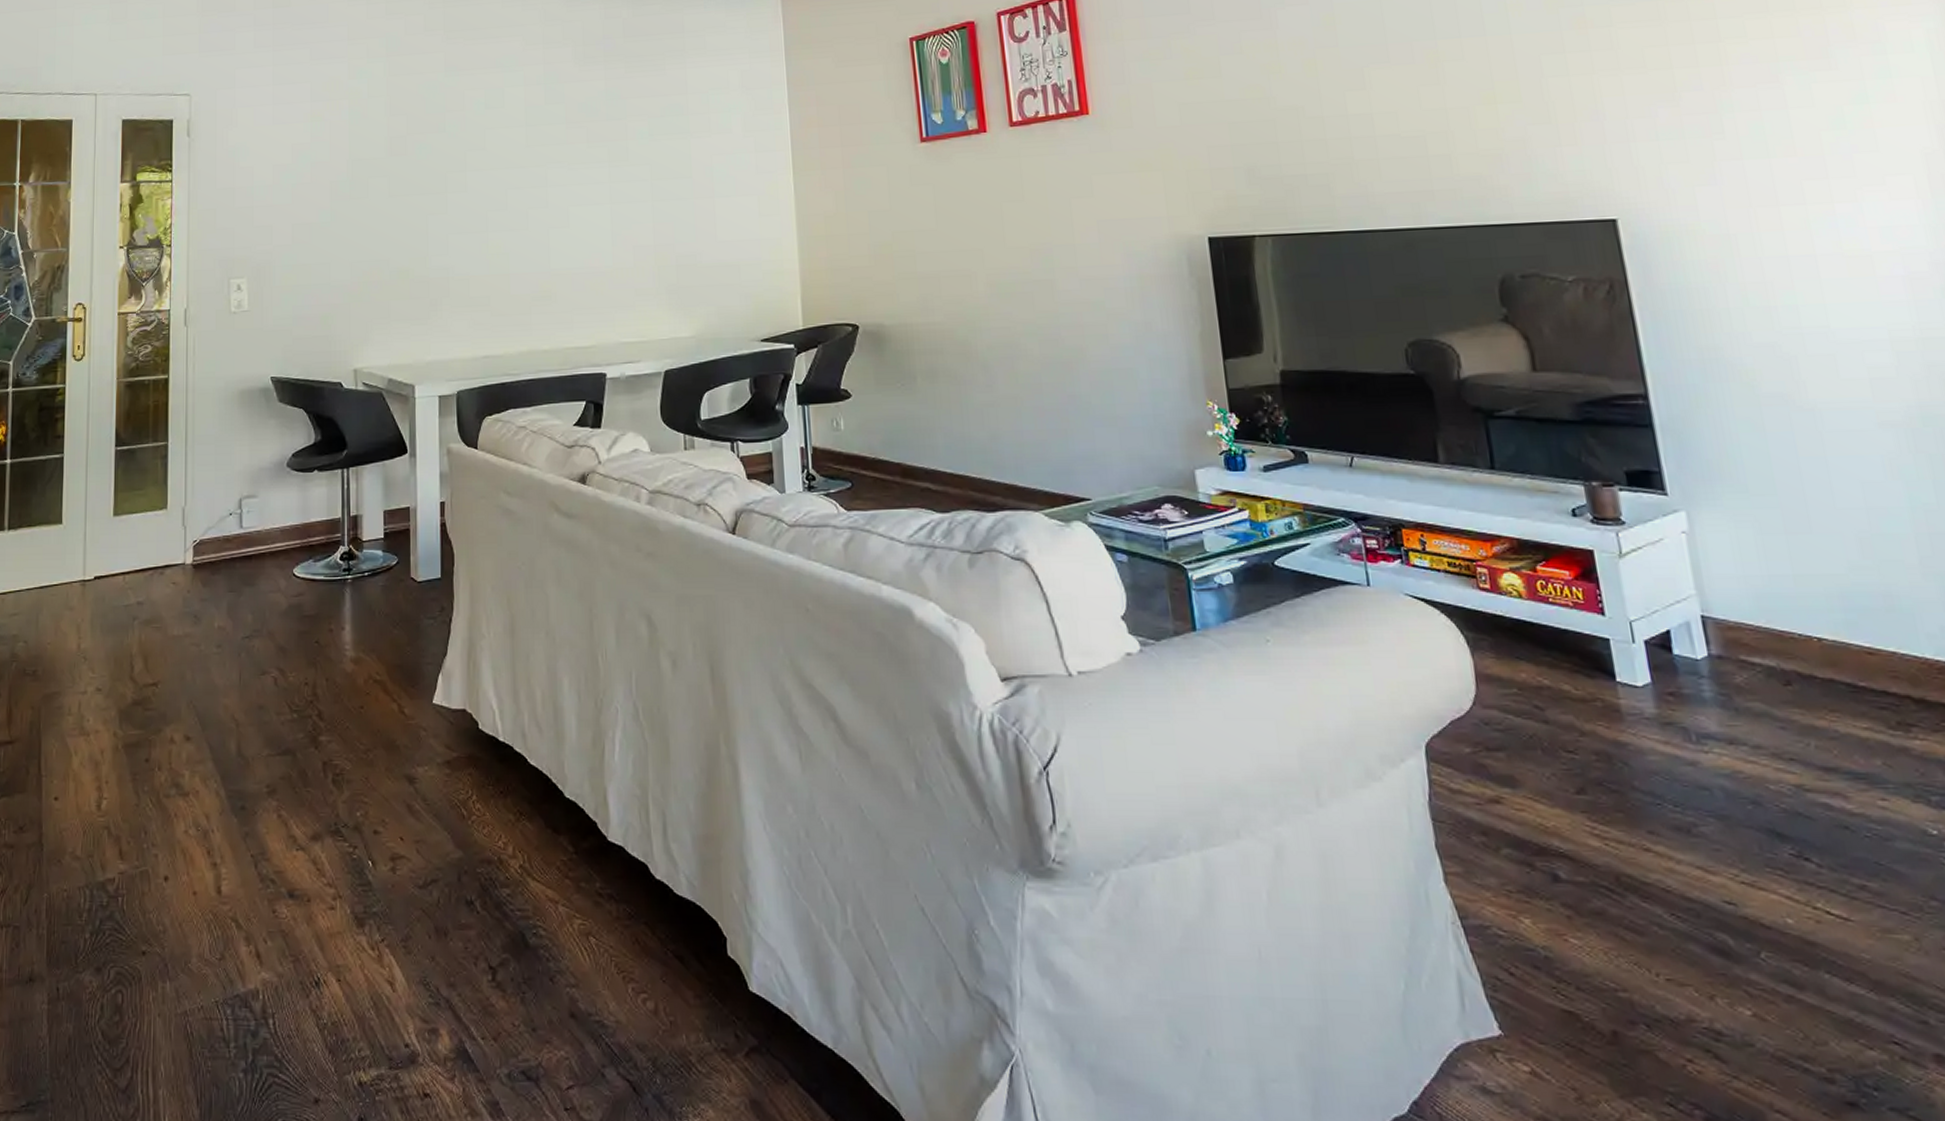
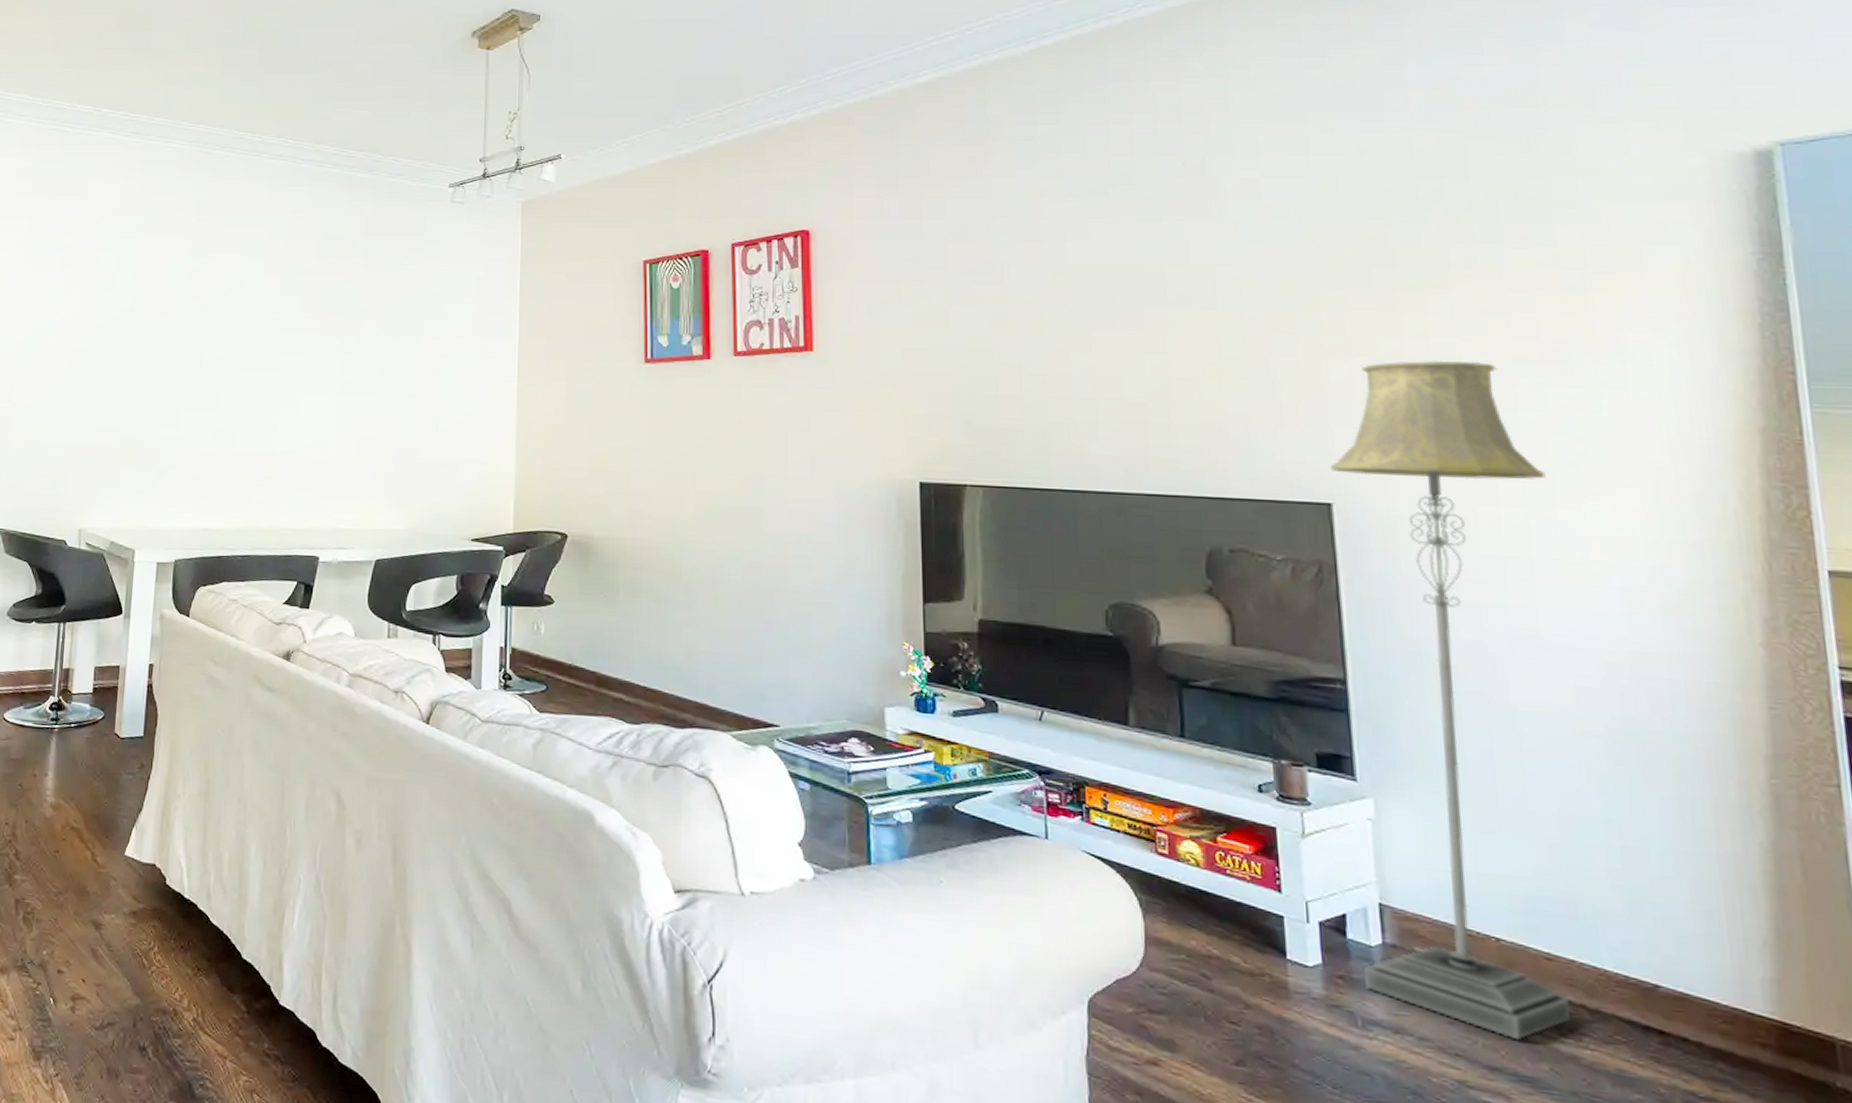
floor lamp: none [1611,63,1897,737] -> present [1329,360,1570,1039]

